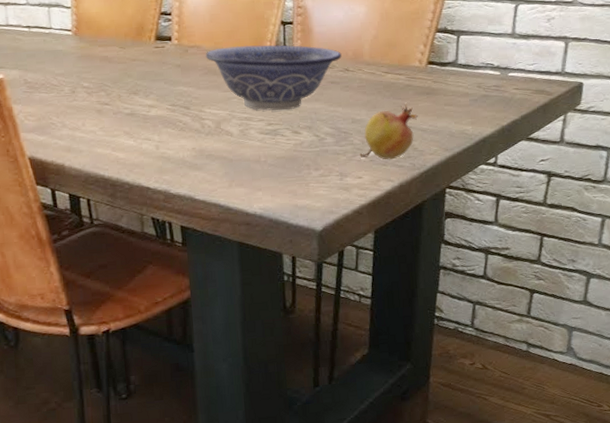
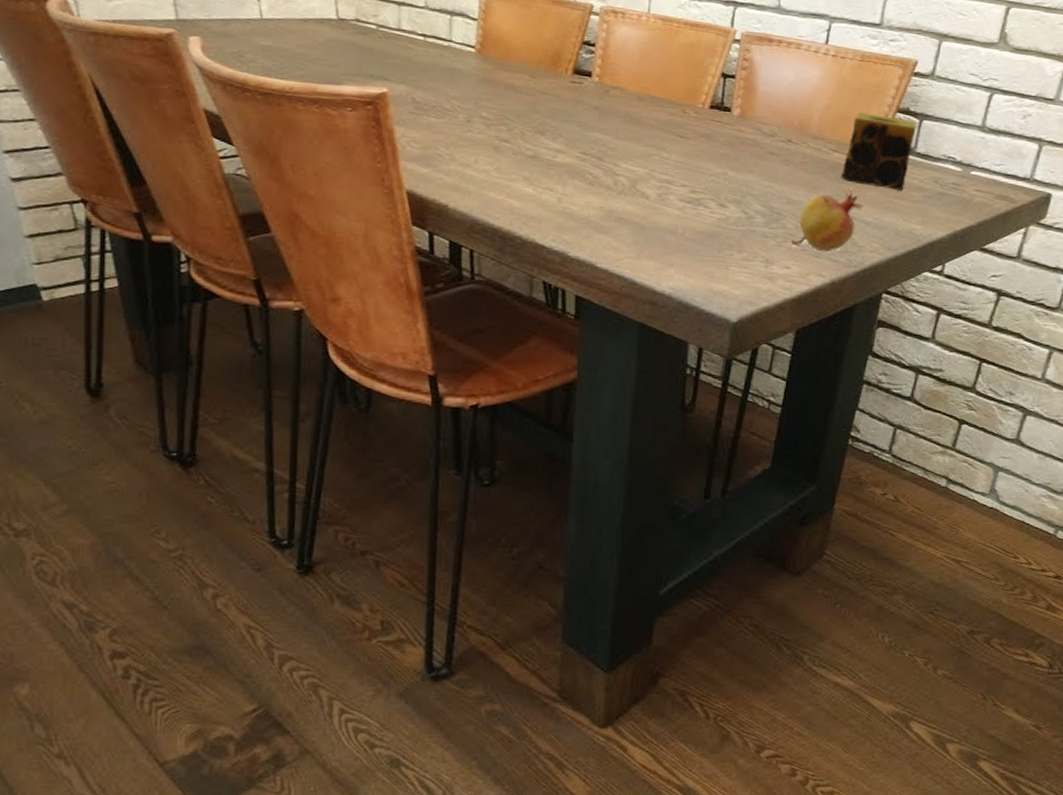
decorative bowl: present [205,44,342,111] -> none [629,94,786,178]
candle: none [395,37,455,99] -> present [841,112,916,190]

